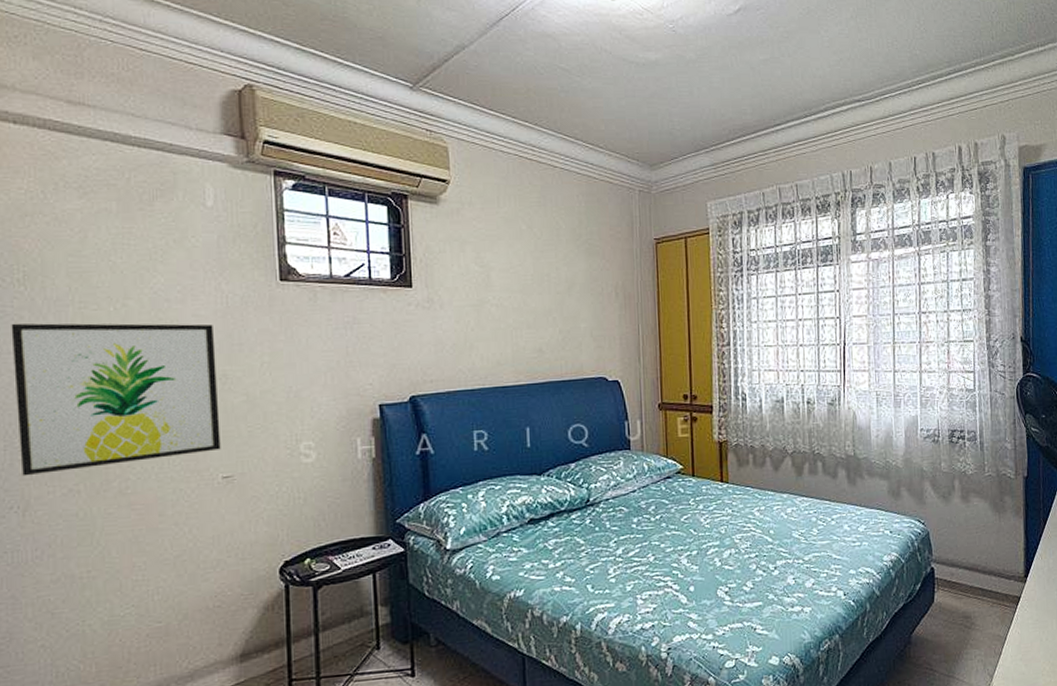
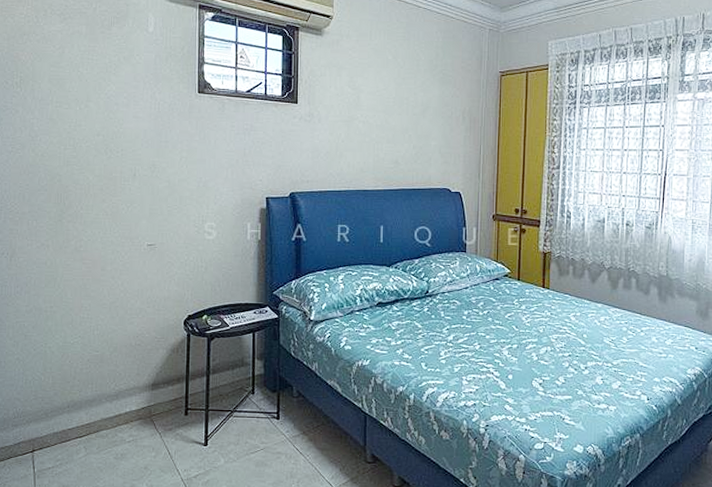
wall art: present [11,323,221,477] -> none [10,115,148,231]

